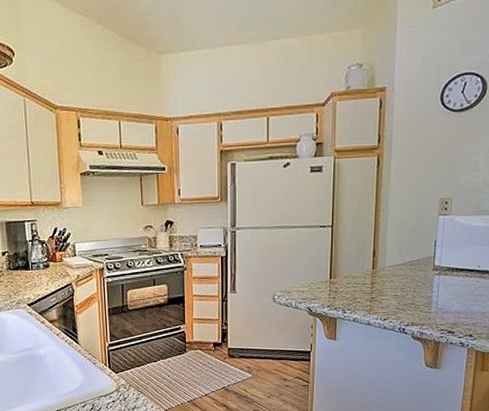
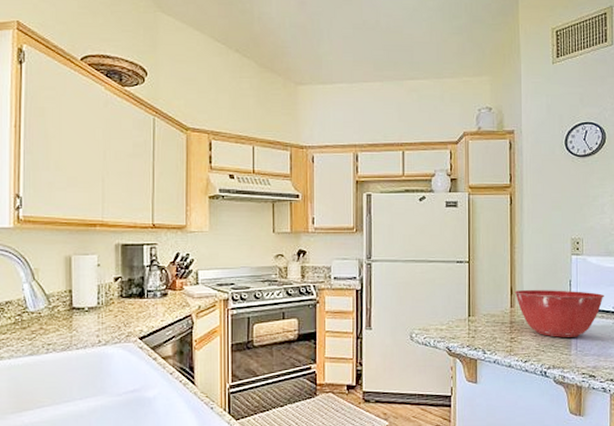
mixing bowl: none [377,250,470,296] -> present [514,290,604,337]

